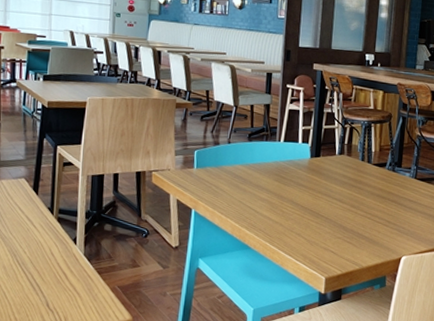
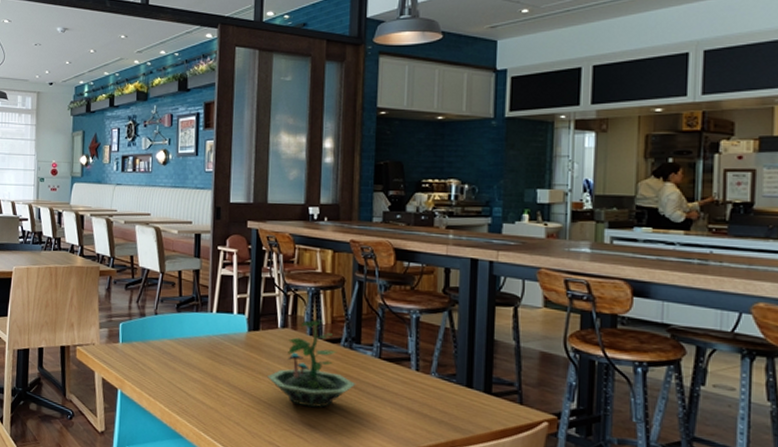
terrarium: none [325,148,396,219] -> present [267,319,356,408]

